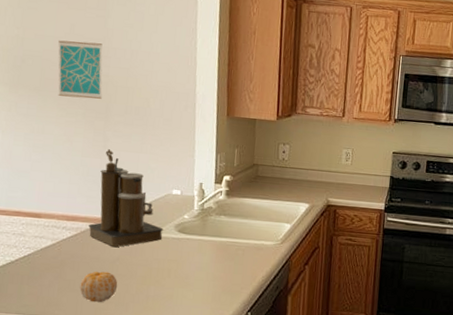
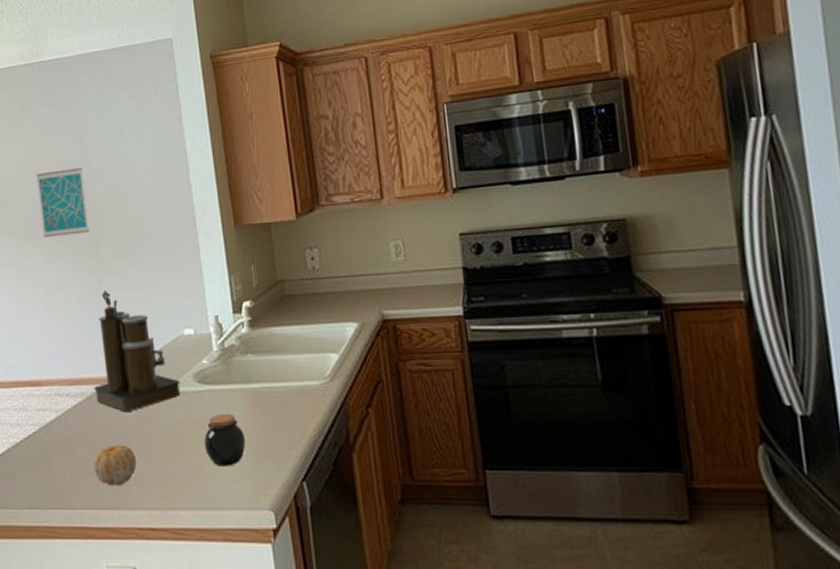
jar: none [175,257,210,296] -> present [203,413,246,467]

